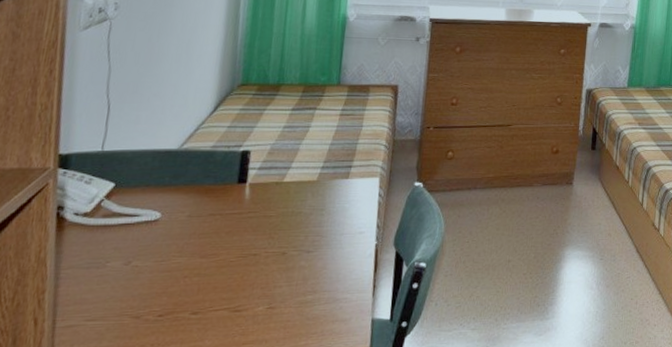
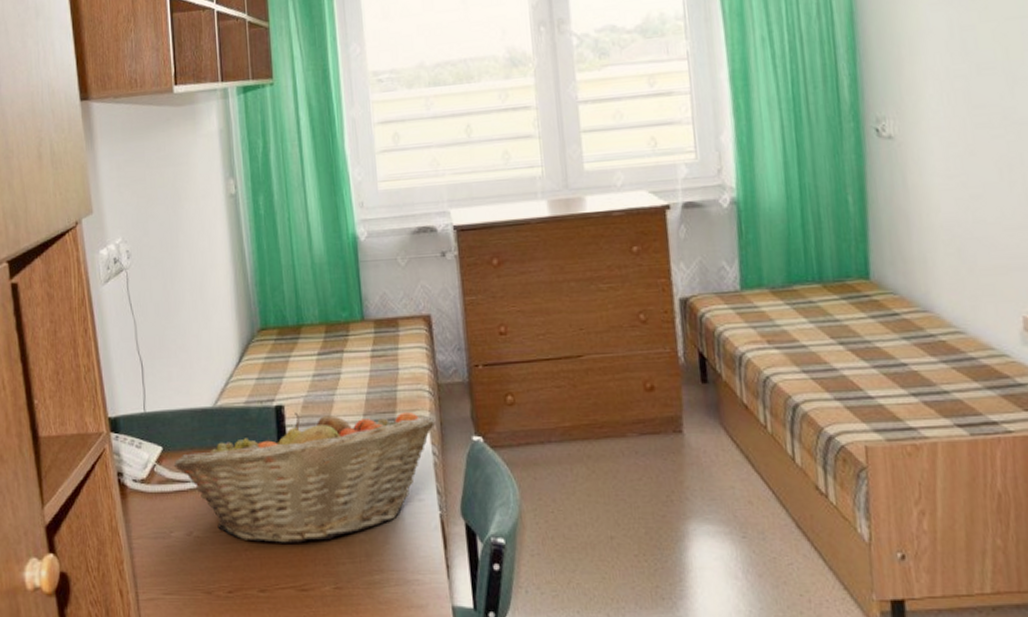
fruit basket: none [123,157,385,270] -> present [173,411,435,543]

